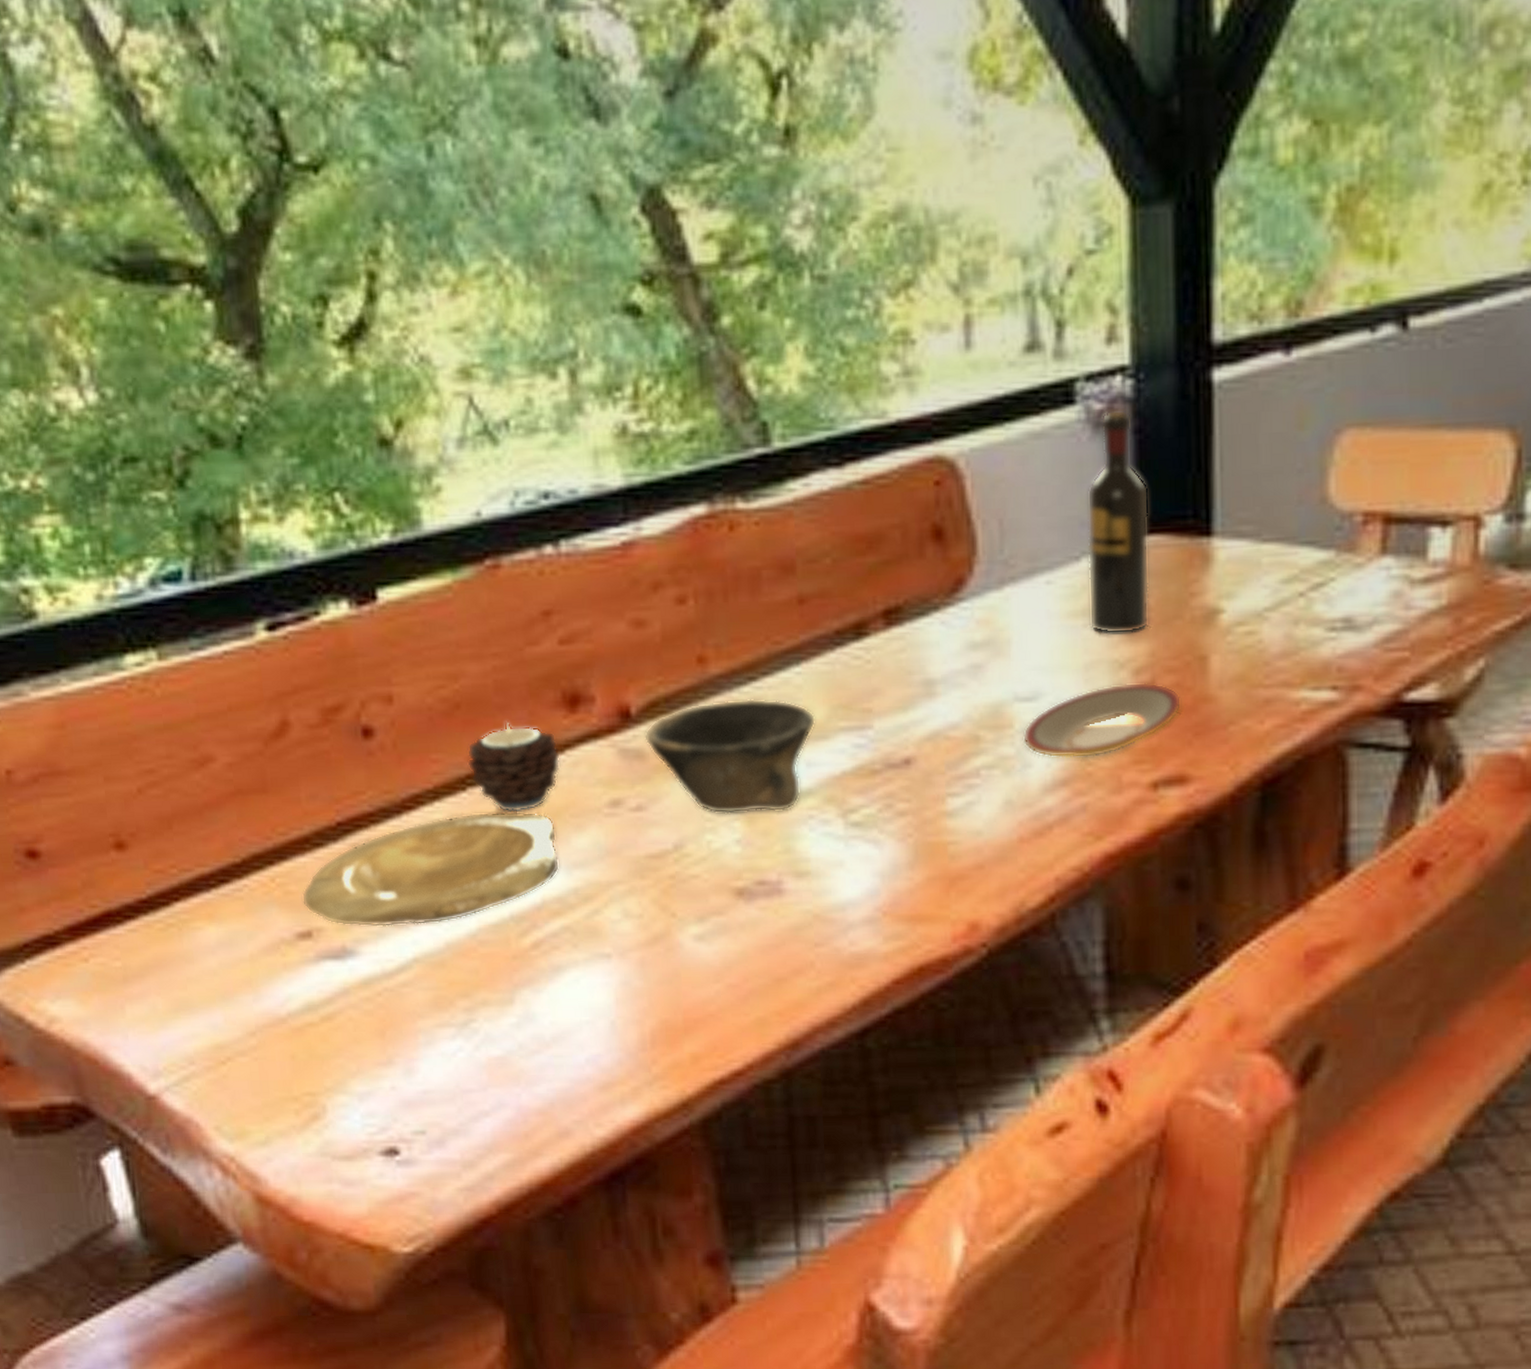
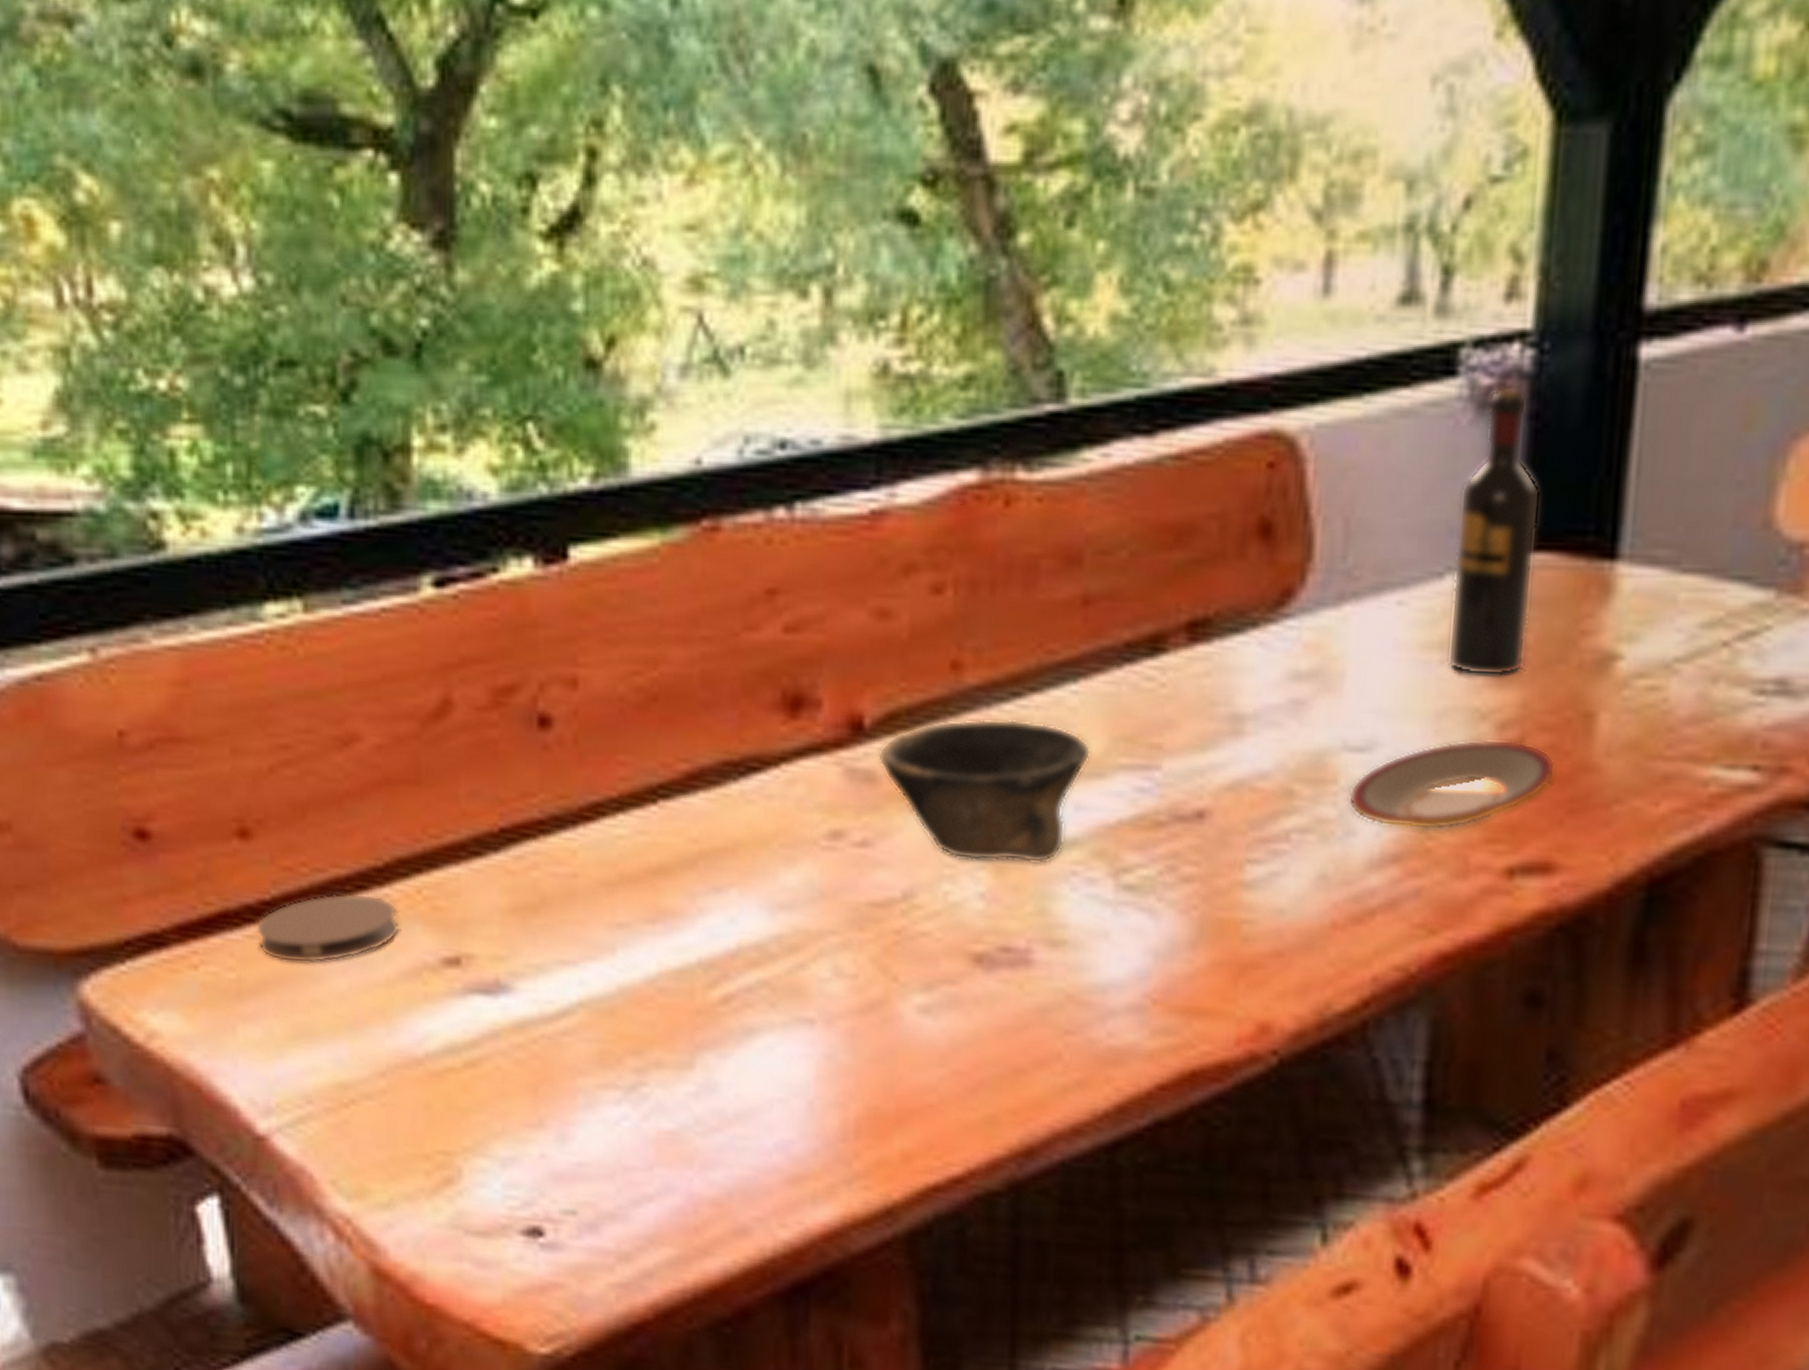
coaster: none [135,886,259,949] -> present [256,893,400,964]
plate: present [301,811,560,927] -> none [451,831,763,963]
candle: present [467,722,561,812] -> none [661,723,774,836]

